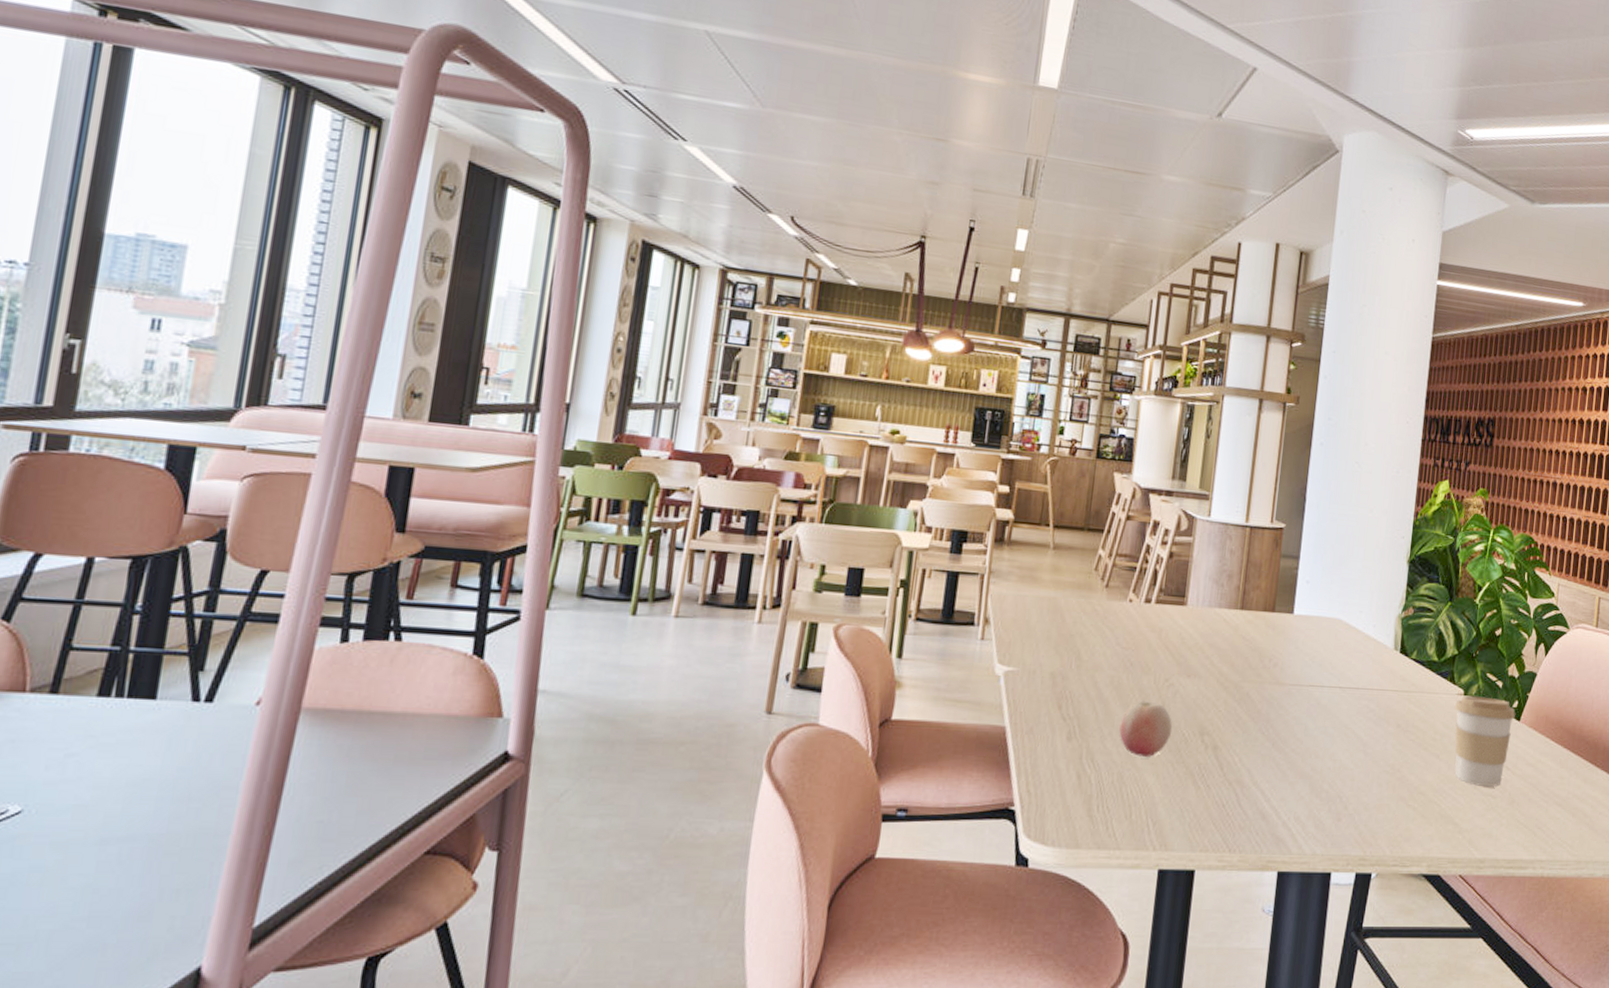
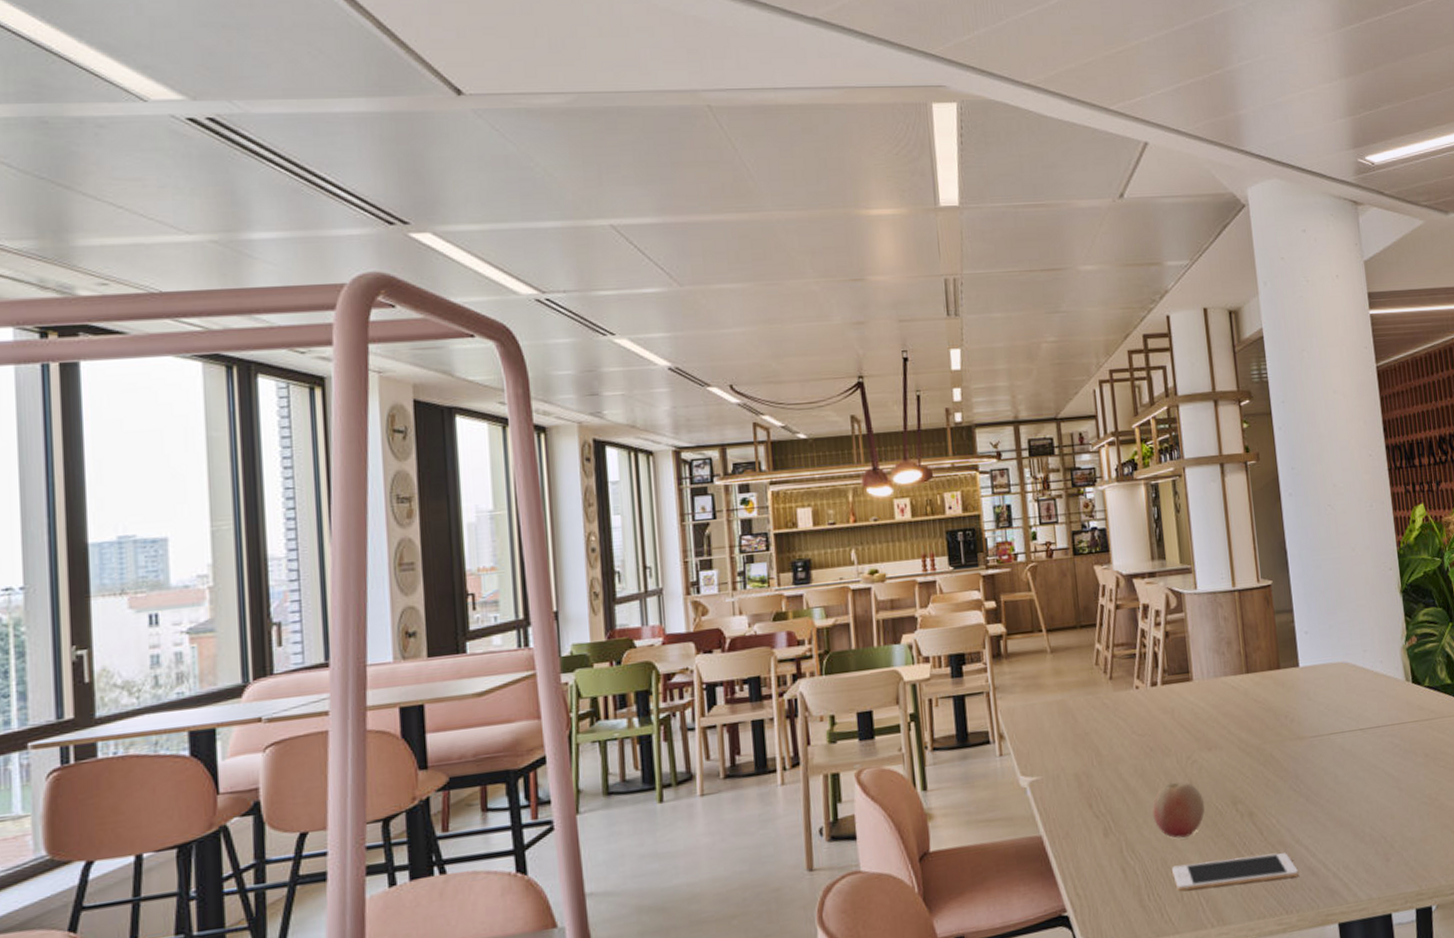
cell phone: none [1126,783,1250,817] -> present [1172,853,1298,891]

